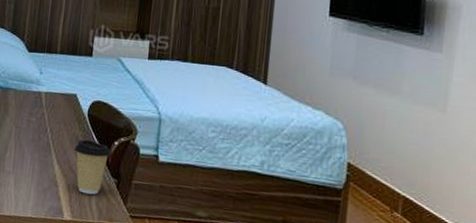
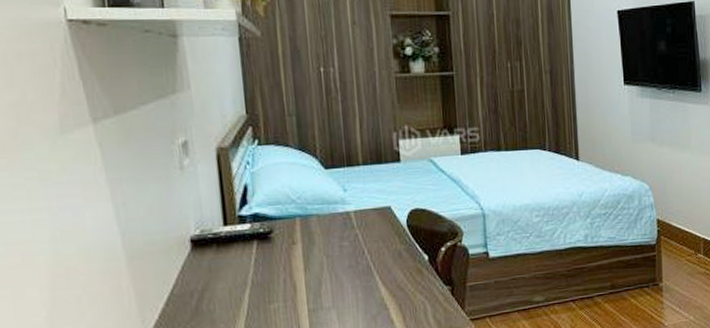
coffee cup: present [74,139,111,195] -> none [398,251,439,310]

